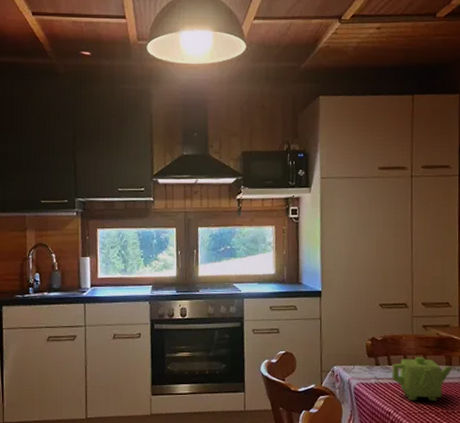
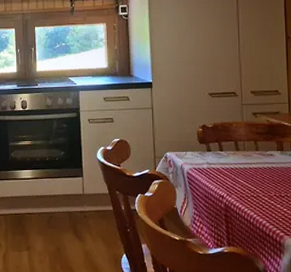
teapot: present [392,356,453,401] -> none [223,142,284,185]

